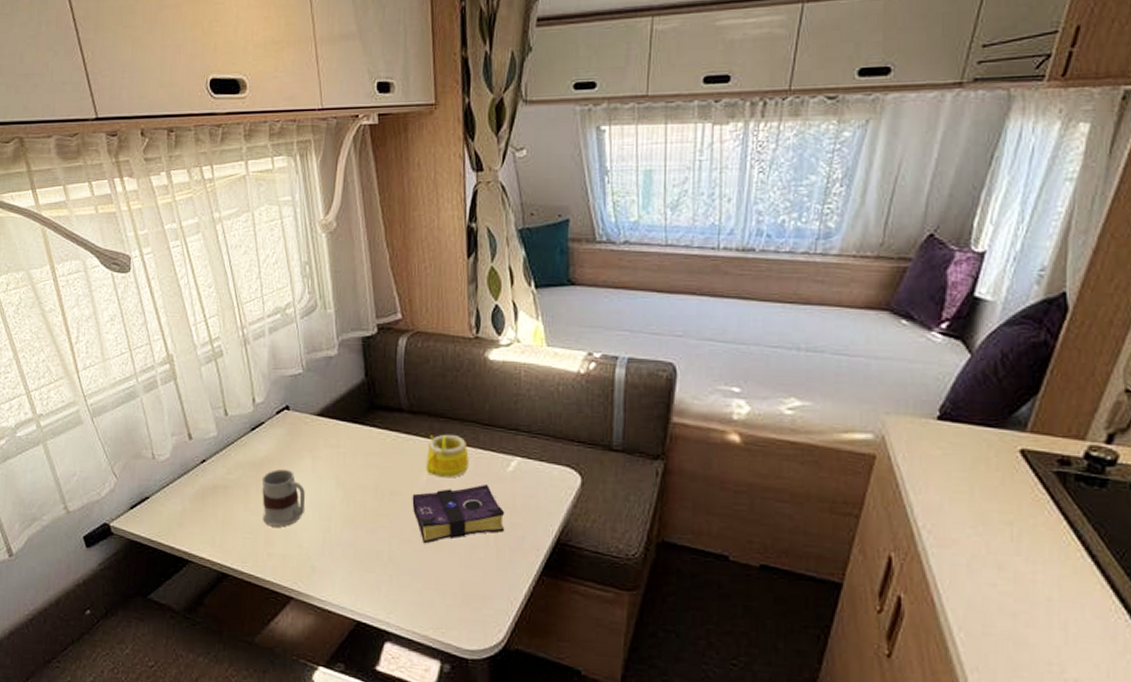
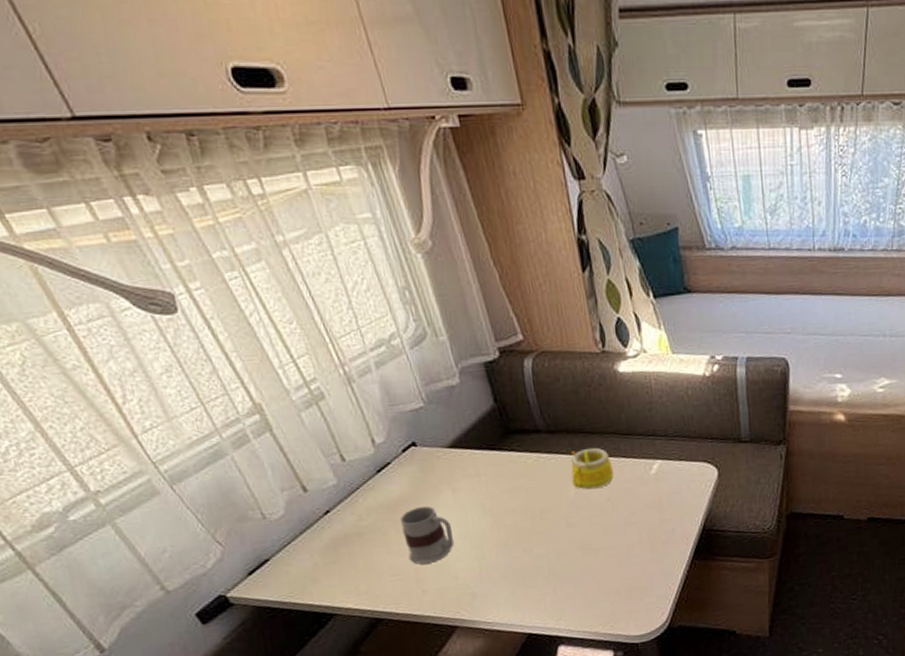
book: present [412,483,505,544] -> none [563,488,656,552]

